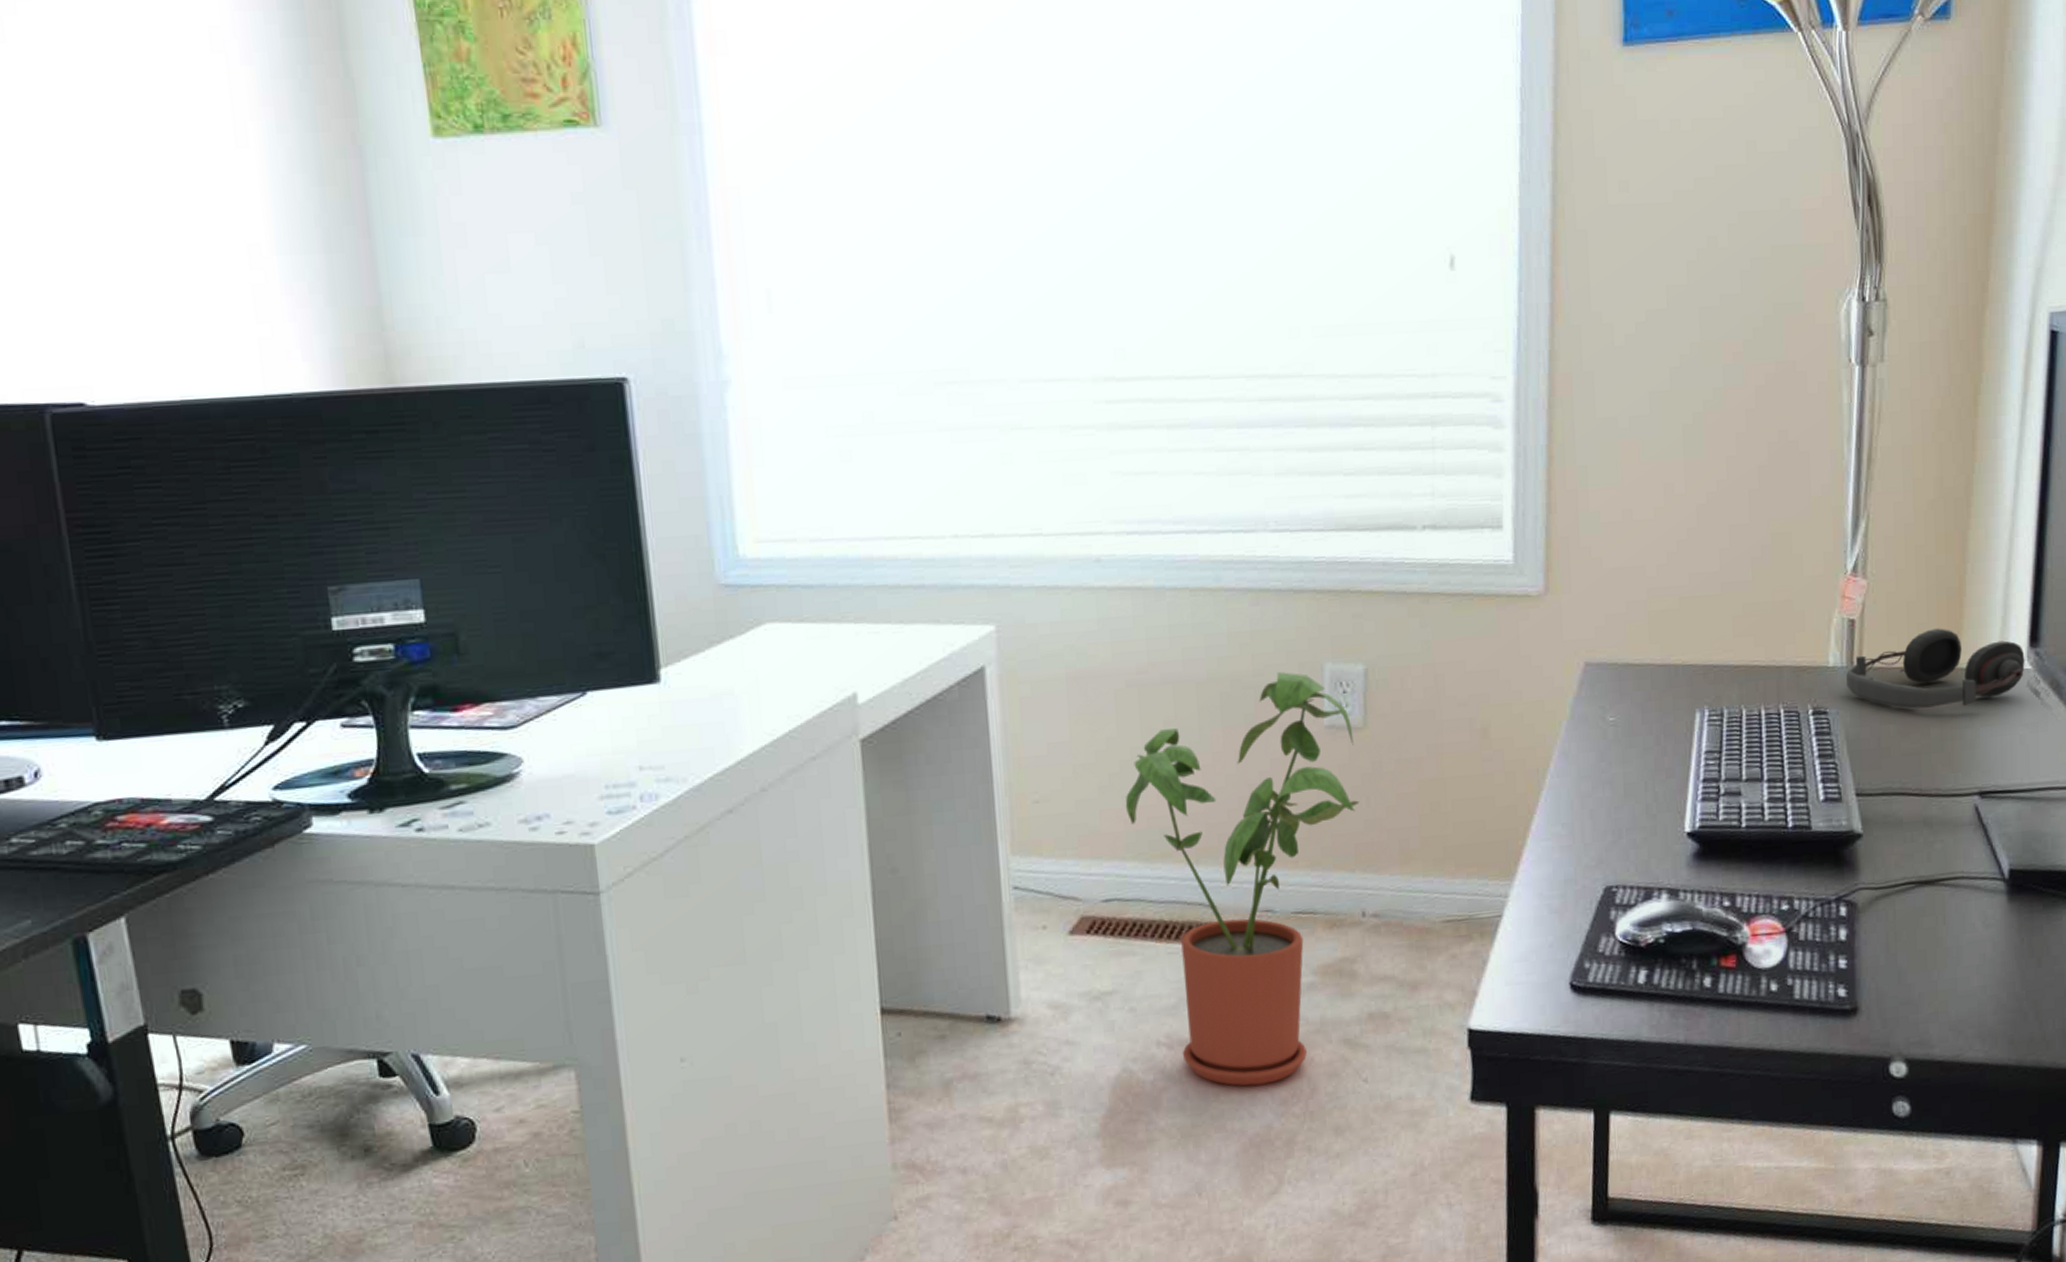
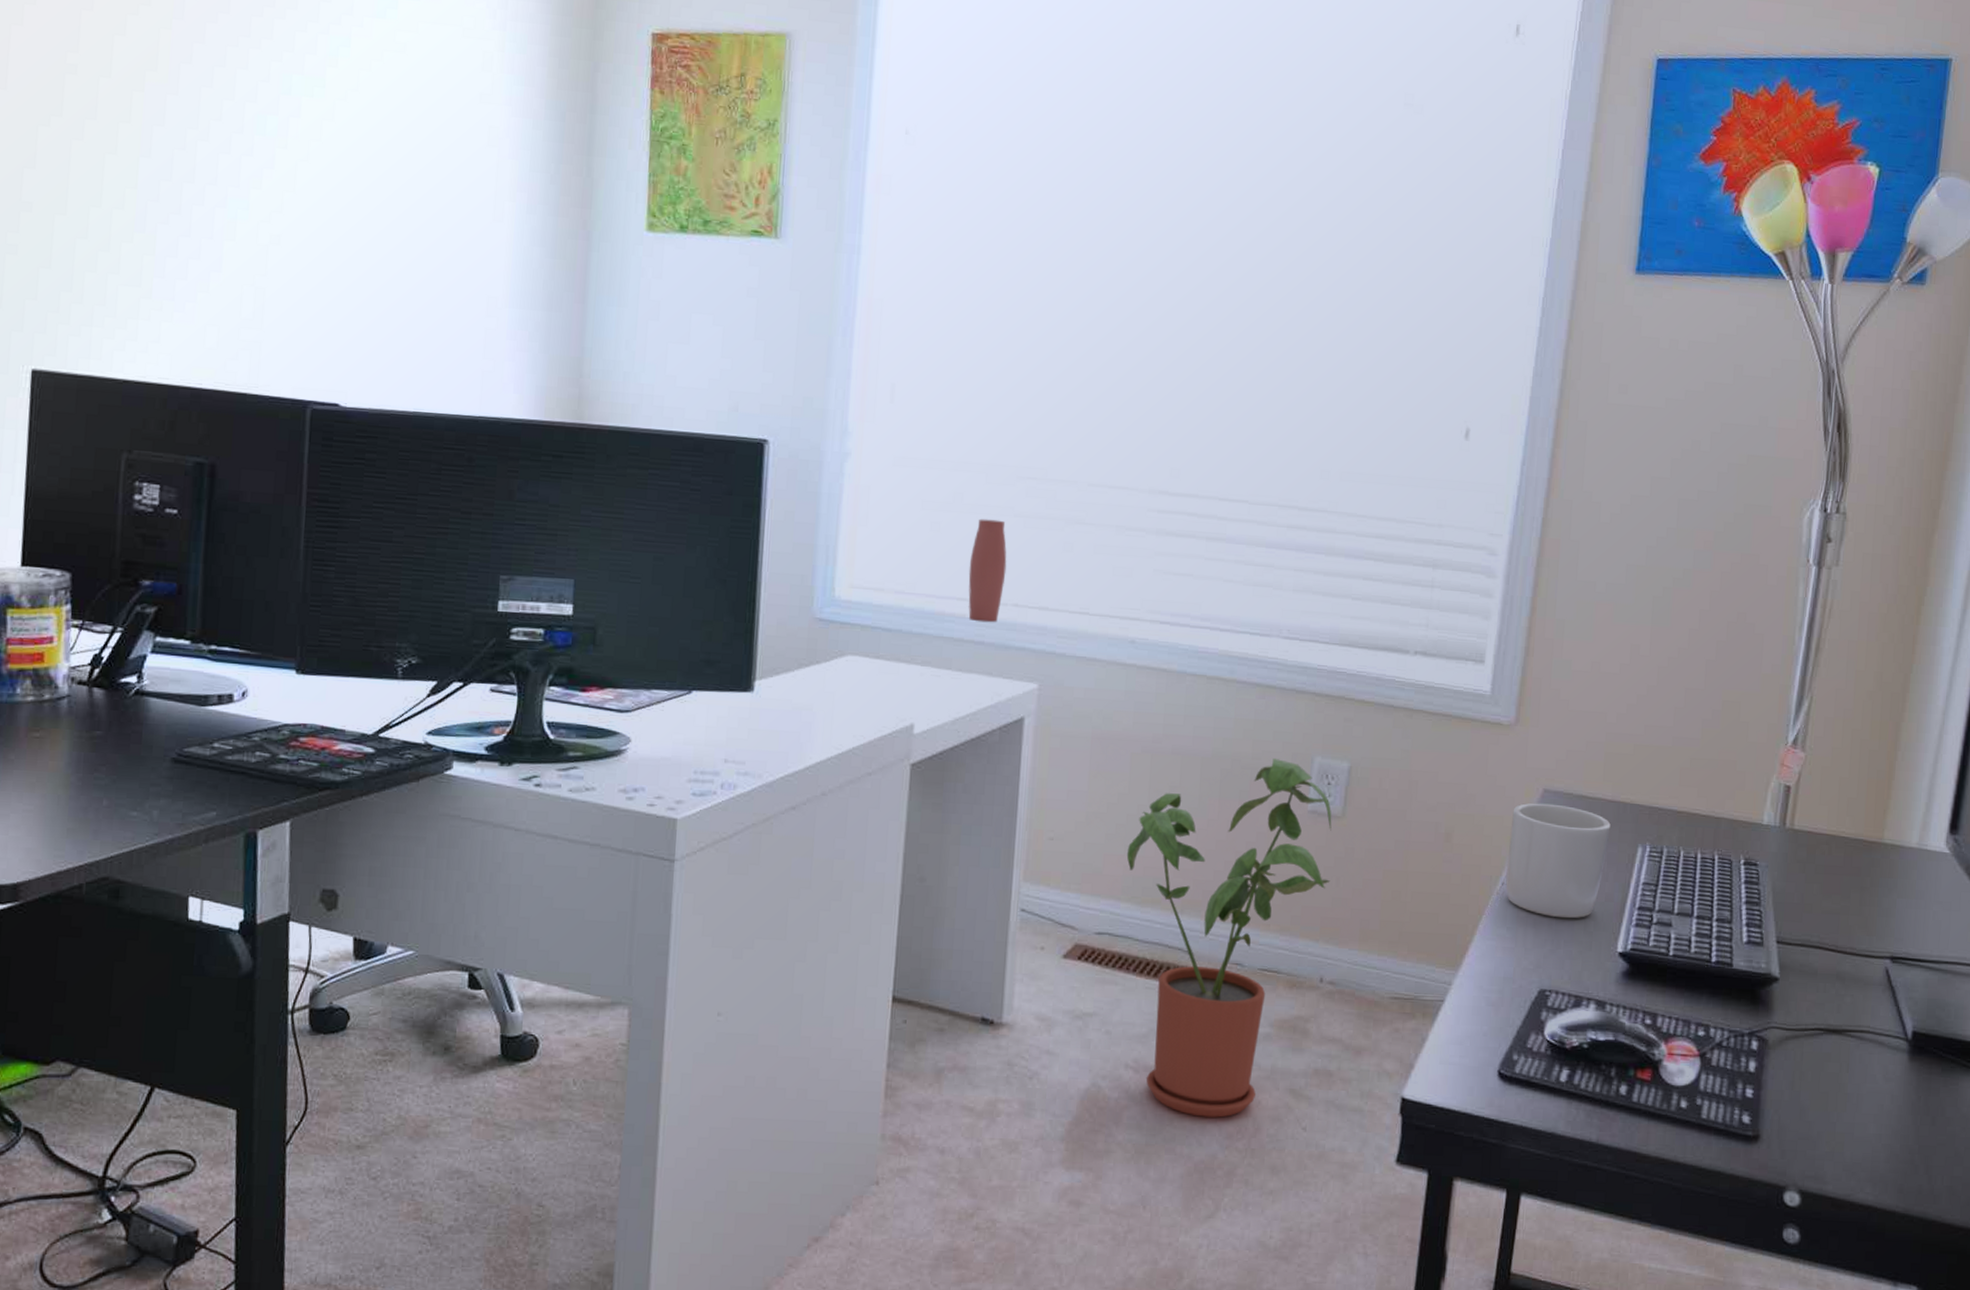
vase: none [893,437,939,563] -> present [968,519,1007,623]
mug: none [1553,677,1664,805] -> present [1505,803,1611,919]
headphones: present [1846,628,2025,709] -> none [1778,804,1944,878]

